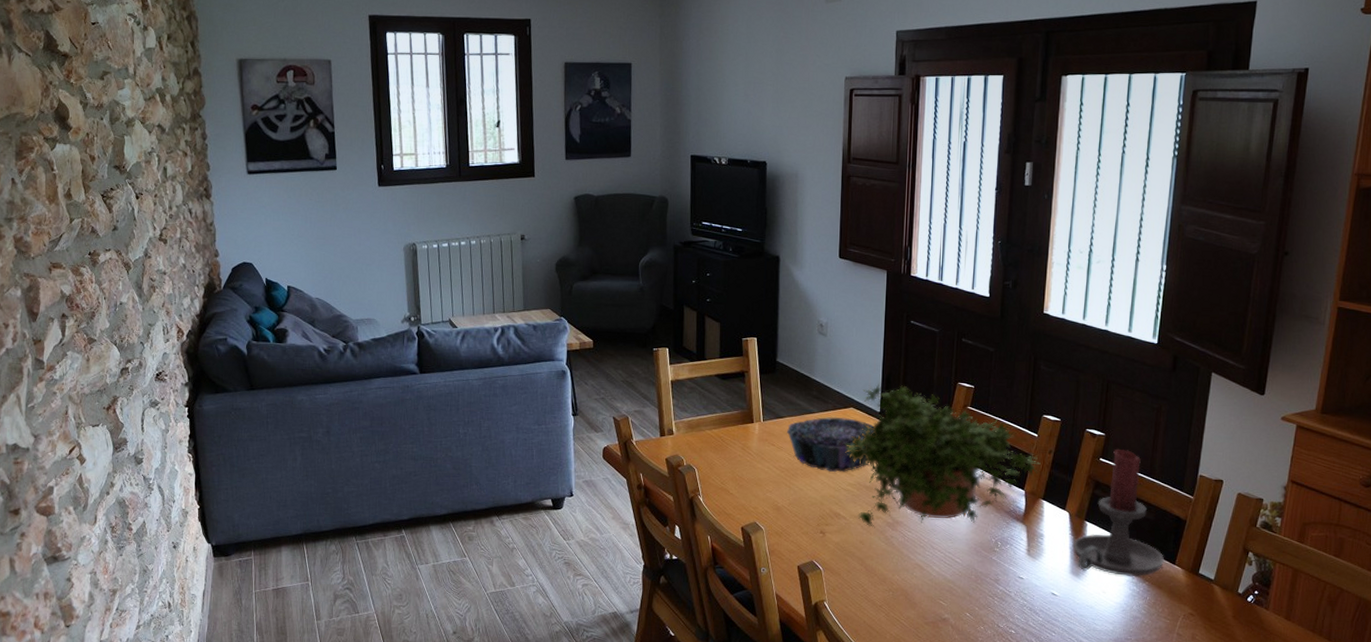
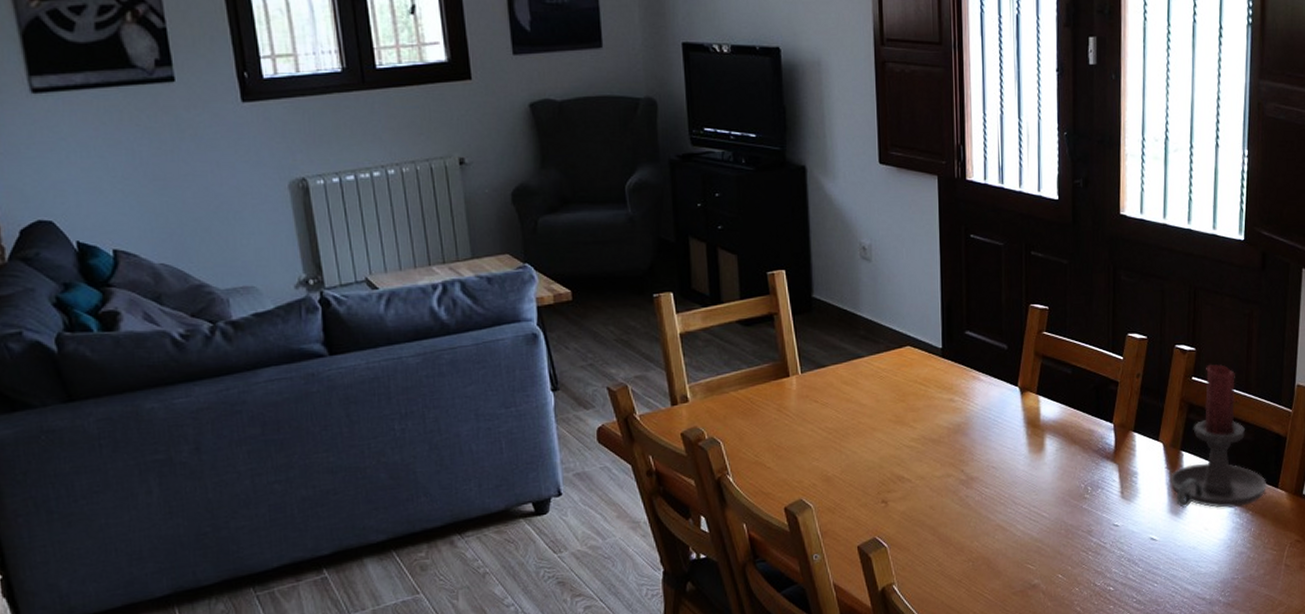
decorative bowl: present [786,416,875,472] -> none [831,359,937,427]
potted plant: present [845,383,1041,529] -> none [904,313,1129,489]

